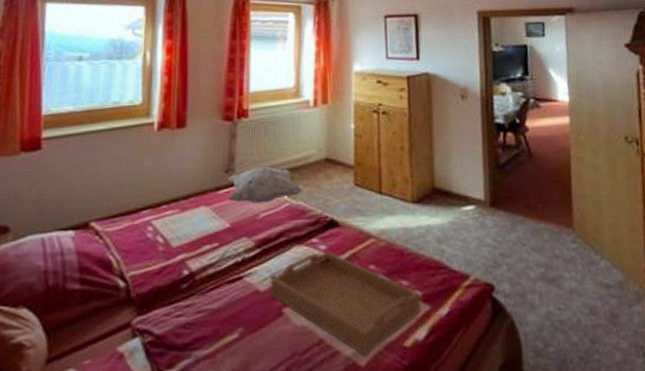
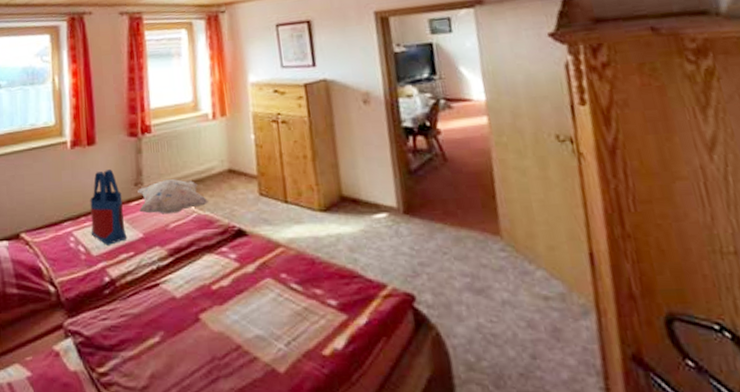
tote bag: none [172,155,212,236] -> present [90,169,127,245]
serving tray: present [270,251,421,356] -> none [185,259,337,363]

